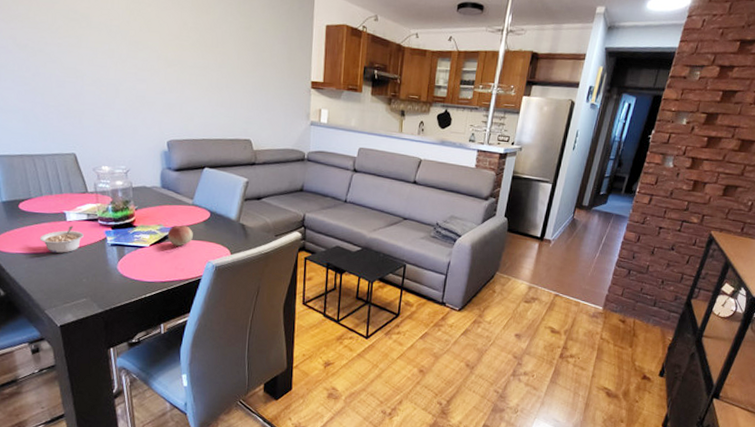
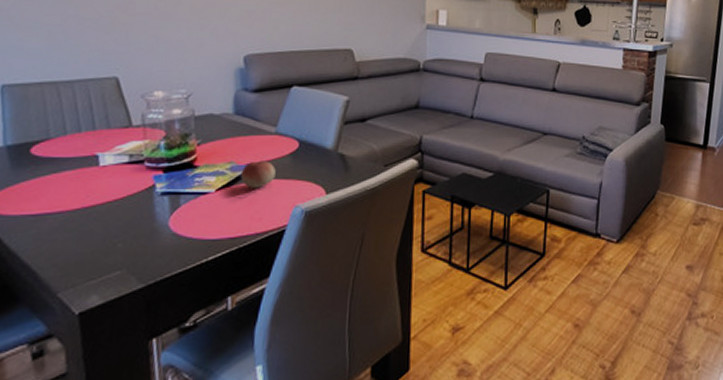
legume: present [39,226,84,253] -> none [57,172,123,210]

